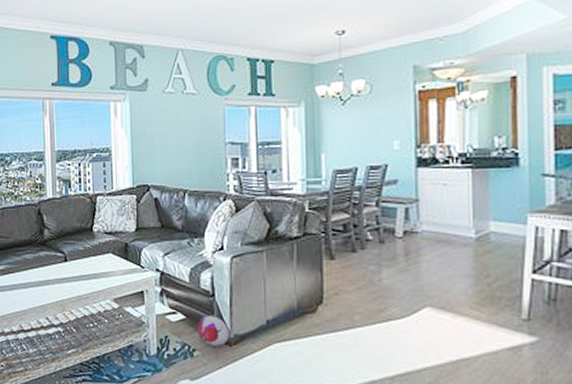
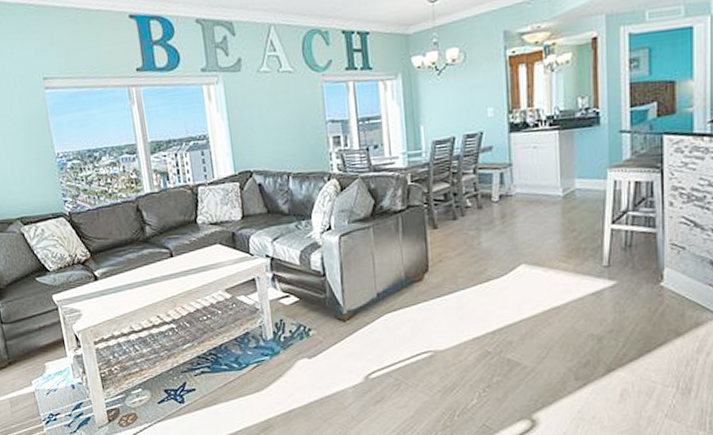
plush toy: present [197,316,229,347] -> none [310,295,343,325]

